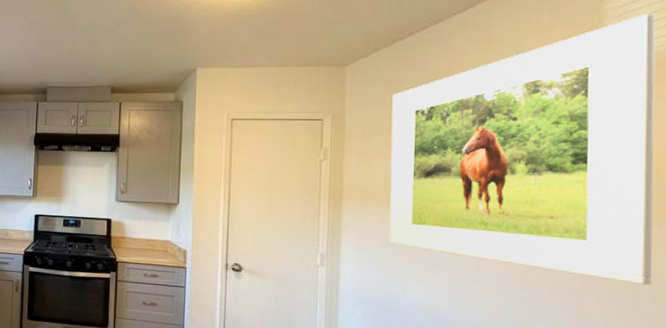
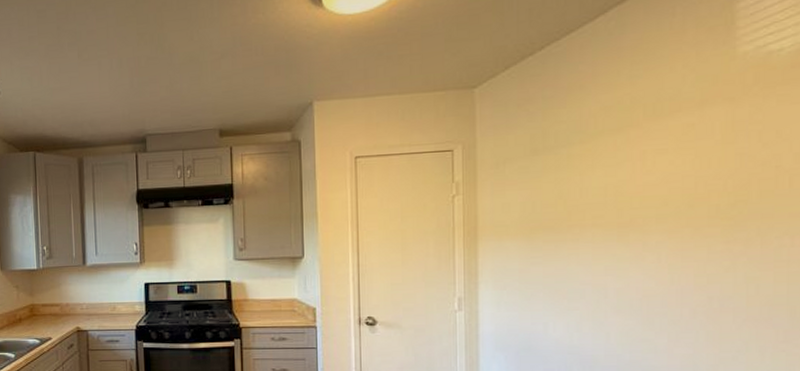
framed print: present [389,13,656,285] -> none [525,10,787,299]

